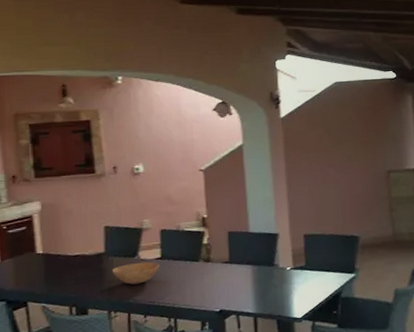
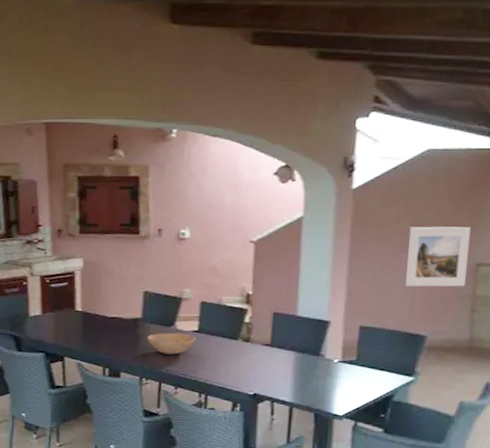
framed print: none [331,142,382,195] -> present [406,226,471,287]

